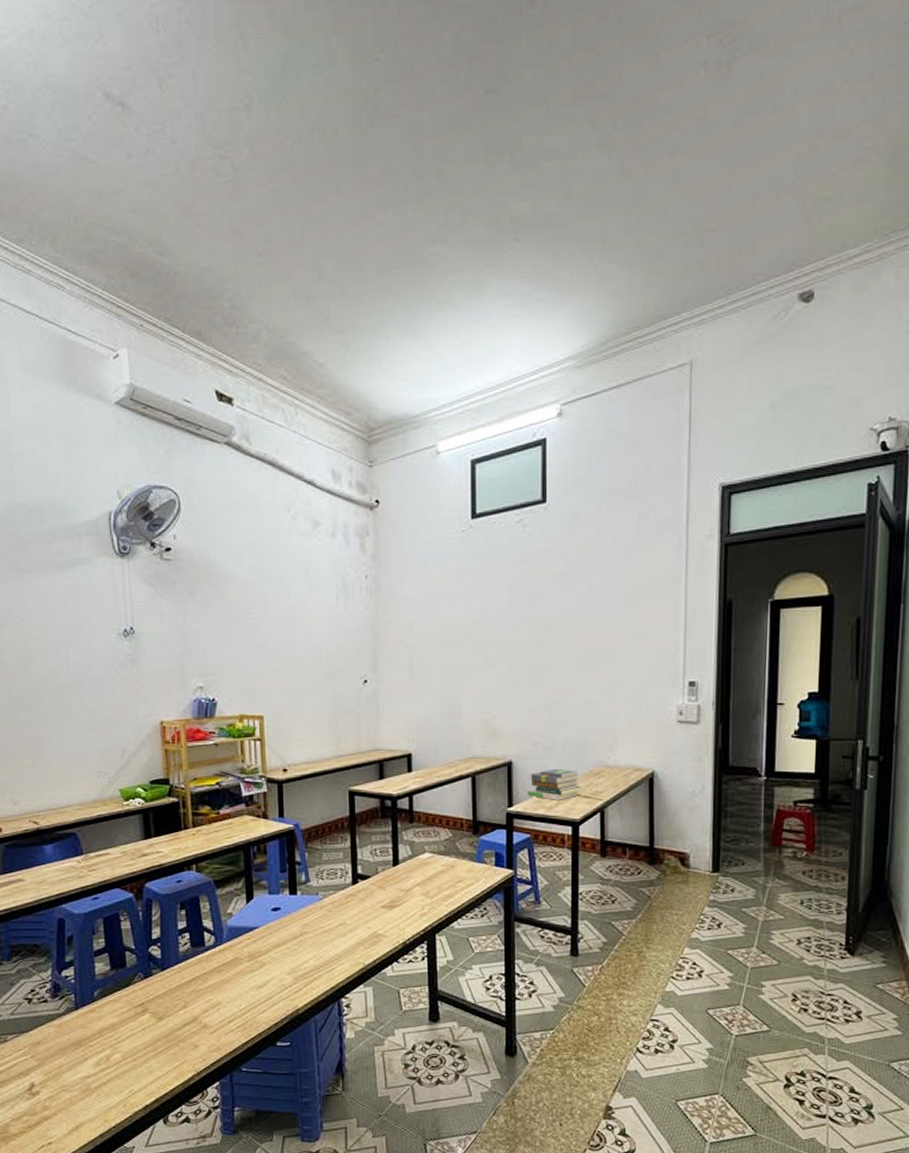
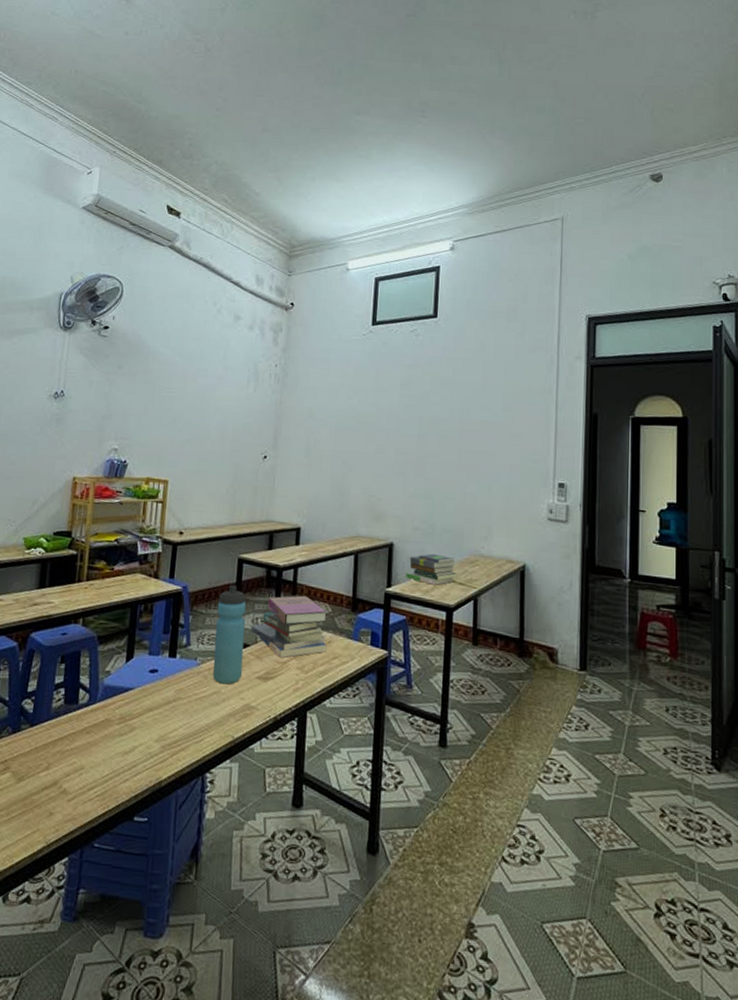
water bottle: none [333,819,367,916] -> present [213,585,247,685]
books: none [370,823,450,886] -> present [251,595,327,659]

